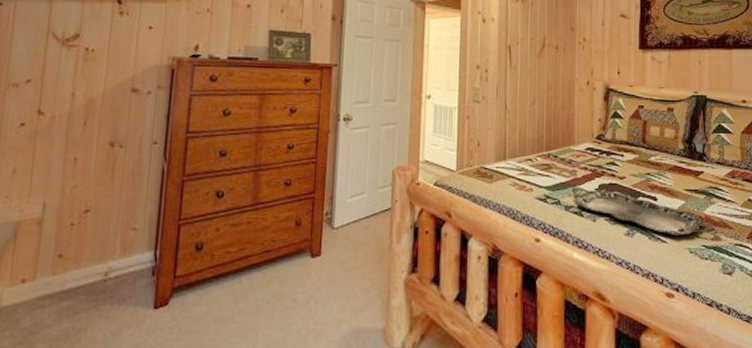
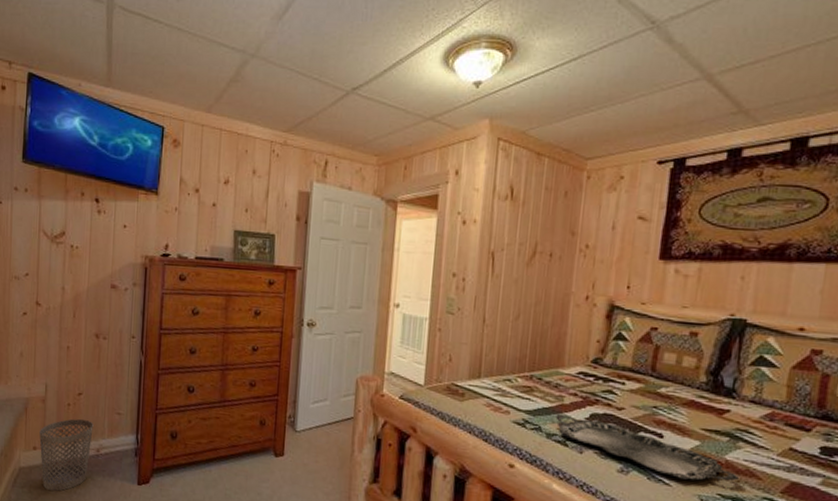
wastebasket: none [30,240,102,330] -> present [39,419,93,491]

